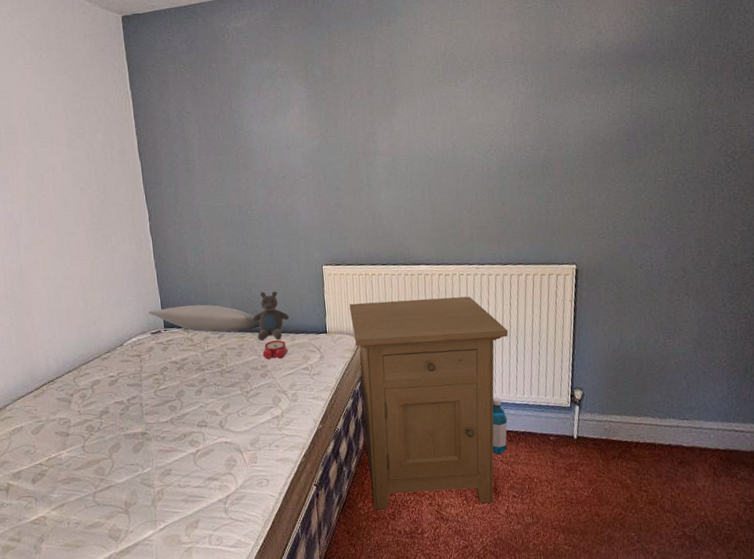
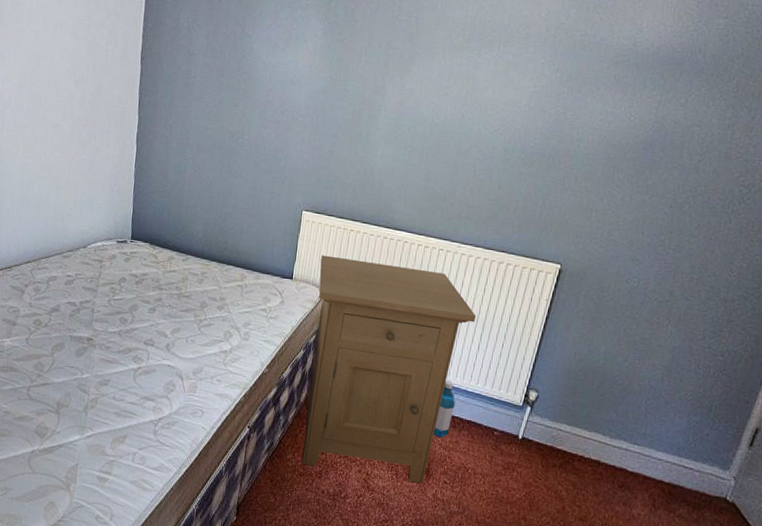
pillow: present [148,304,261,332] -> none [118,218,229,260]
stuffed animal: present [252,291,290,341] -> none [221,224,259,276]
alarm clock: present [263,340,288,359] -> none [224,274,250,295]

